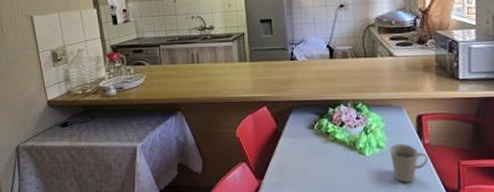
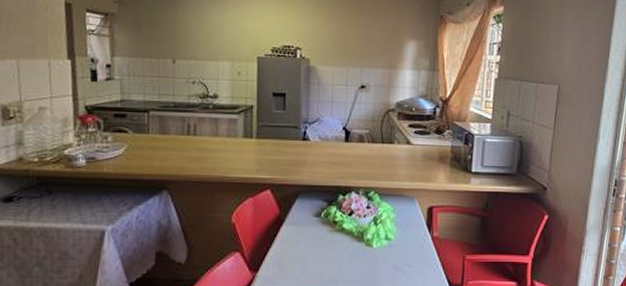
mug: present [390,144,428,183] -> none [398,236,435,277]

